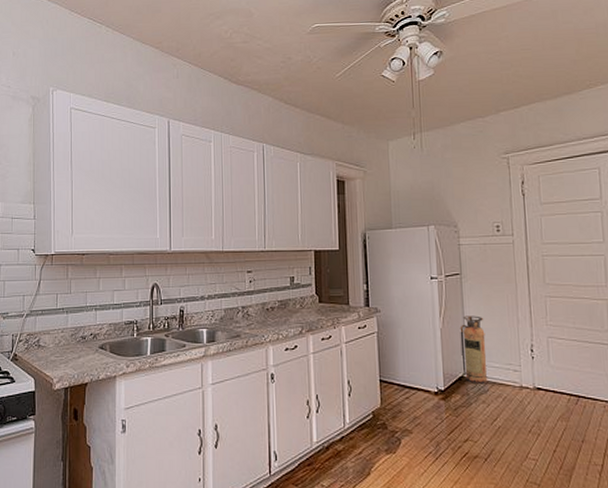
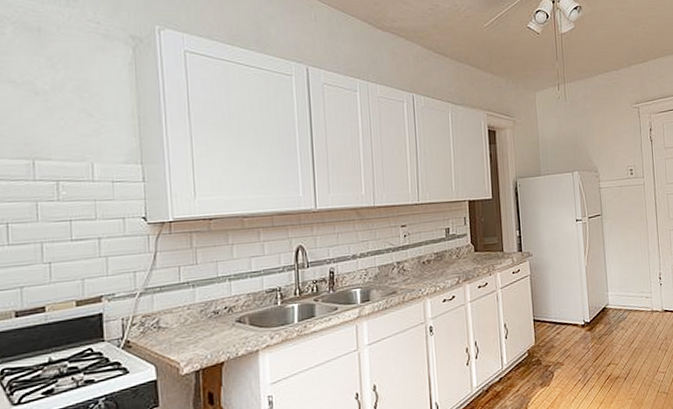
fire extinguisher: present [460,315,487,385] -> none [601,251,625,314]

